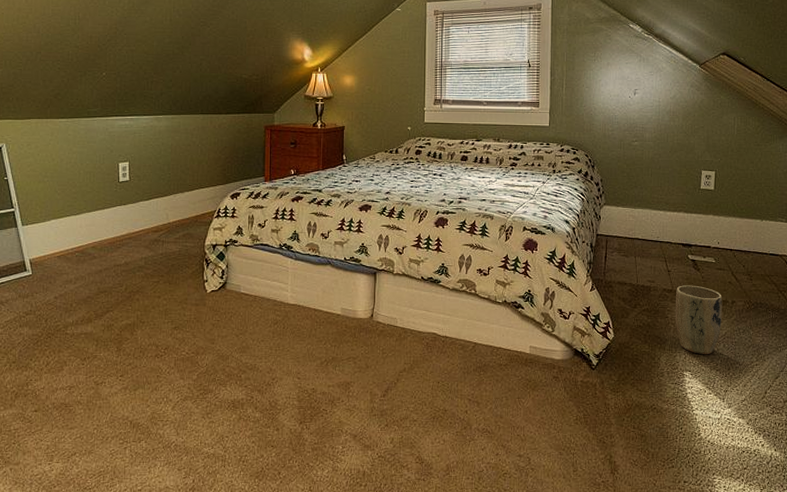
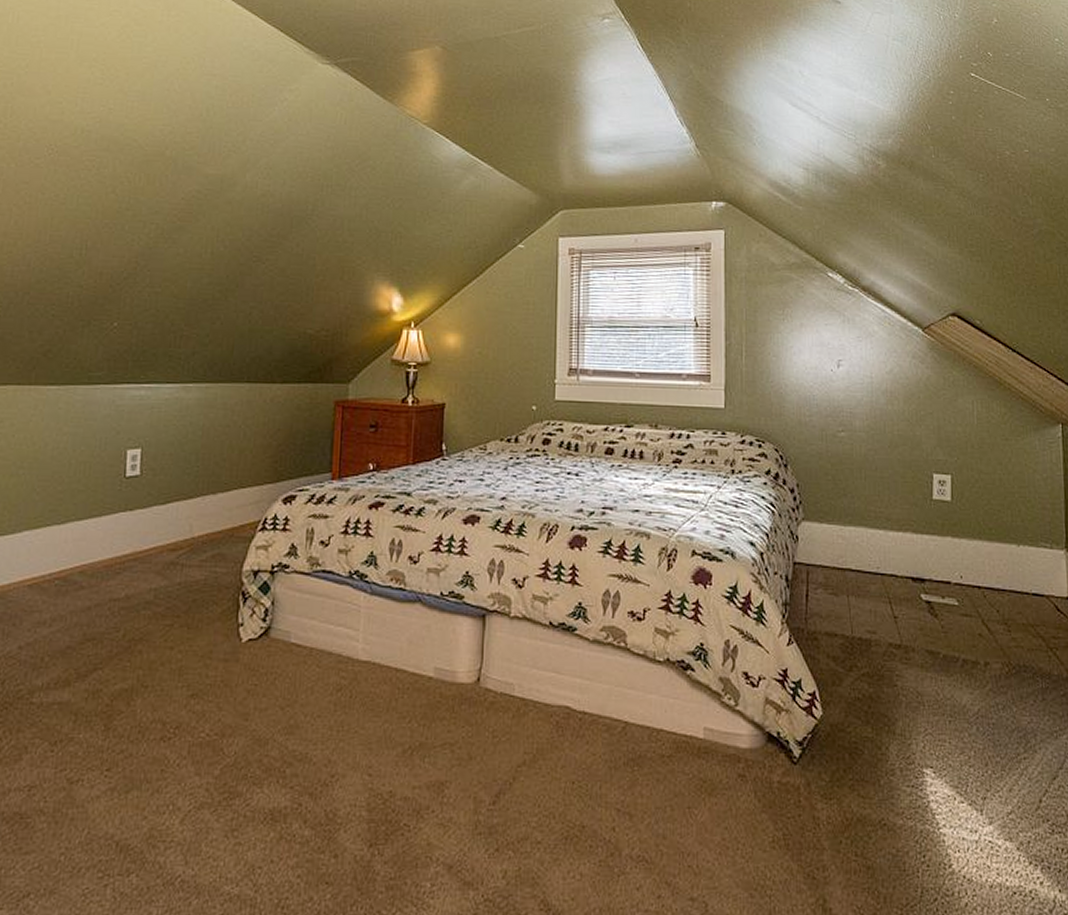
plant pot: present [675,285,723,355] -> none [905,638,973,743]

